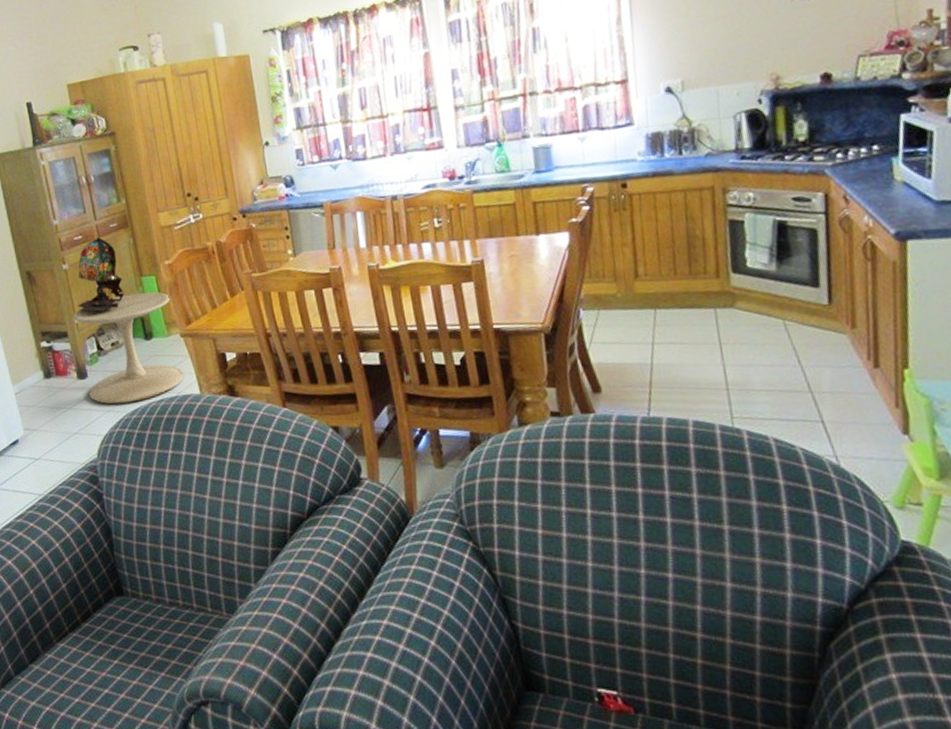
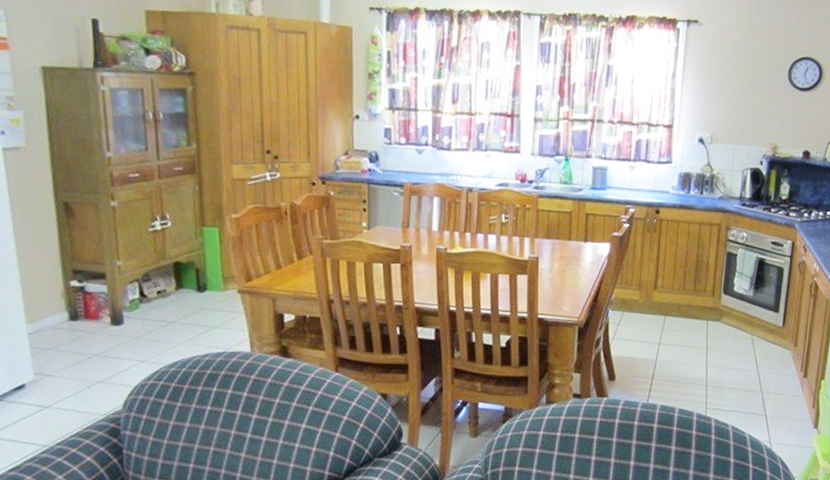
side table: present [73,292,185,405] -> none [115,242,236,355]
table lamp: present [77,236,125,312] -> none [122,177,181,256]

